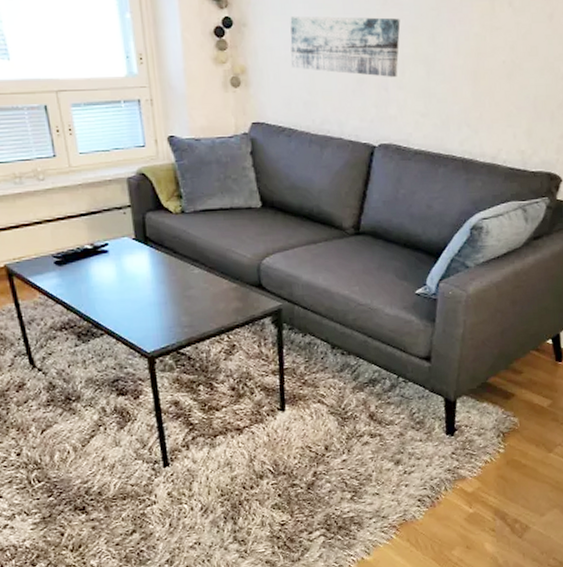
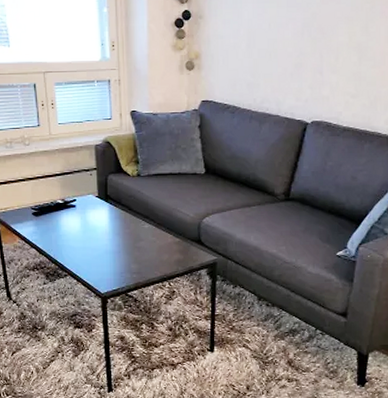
wall art: present [290,16,401,77] -> none [238,9,337,62]

